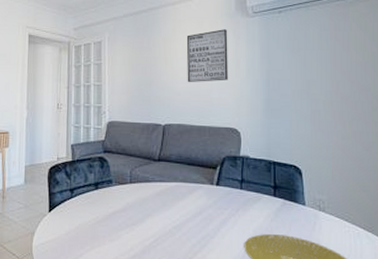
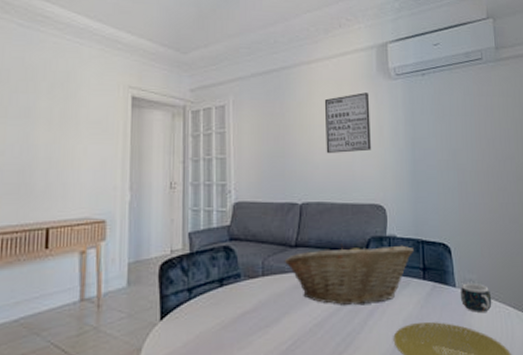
fruit basket: none [148,160,265,215] -> present [284,244,414,306]
mug: none [309,202,341,230] -> present [460,282,492,313]

